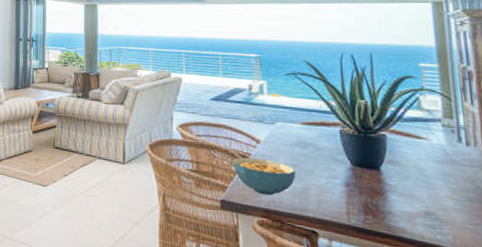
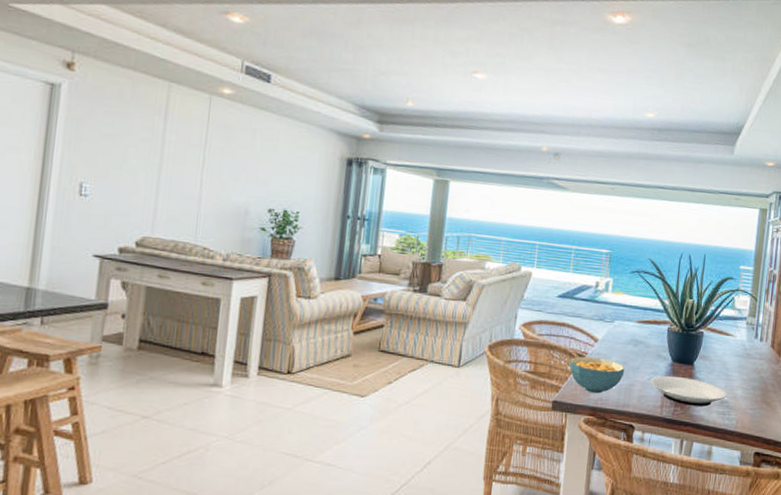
plate: none [329,180,433,217] -> present [650,375,727,407]

